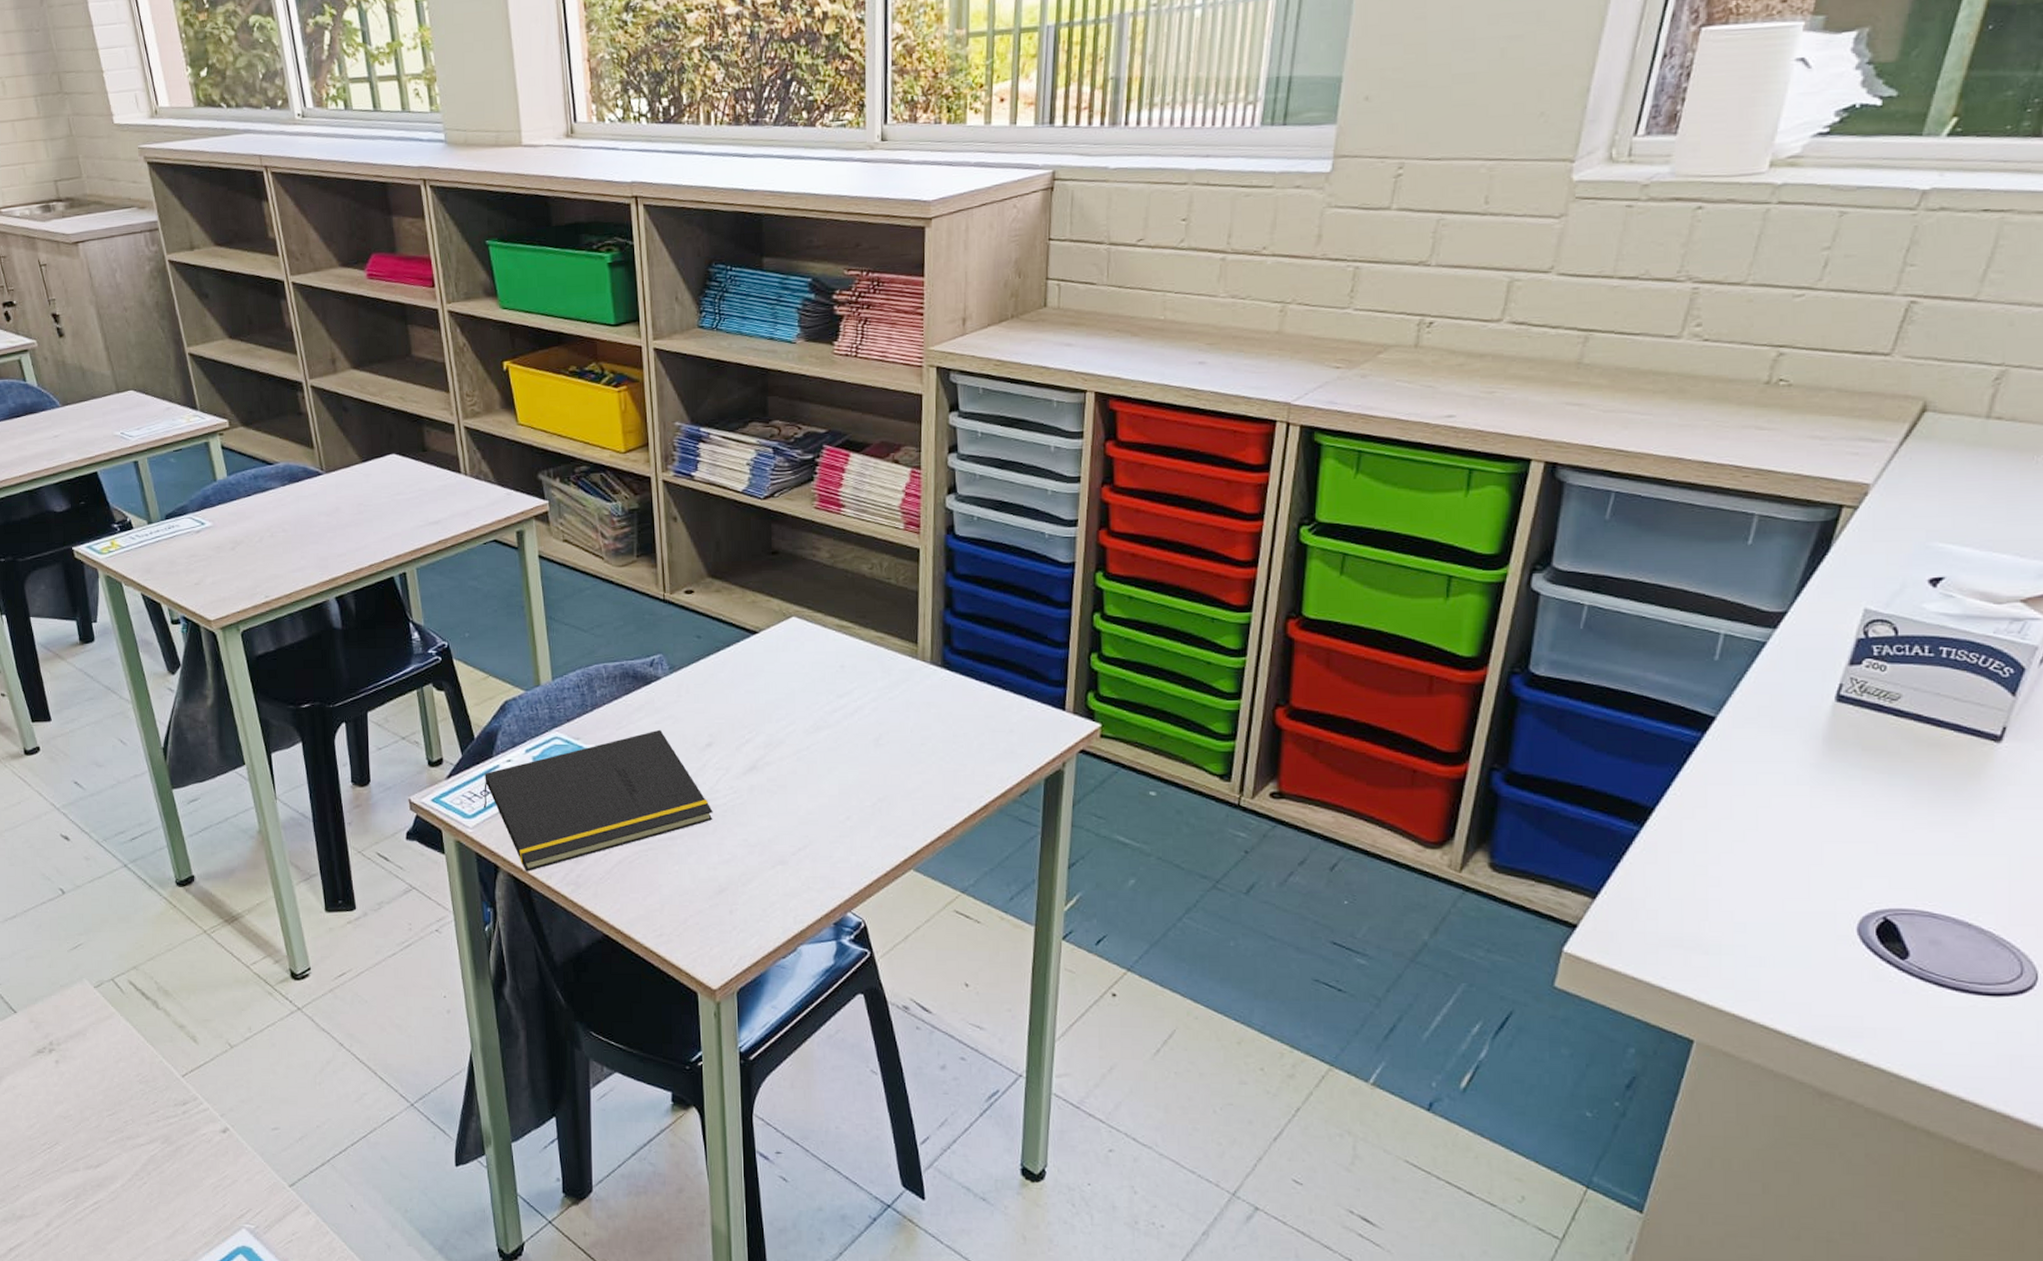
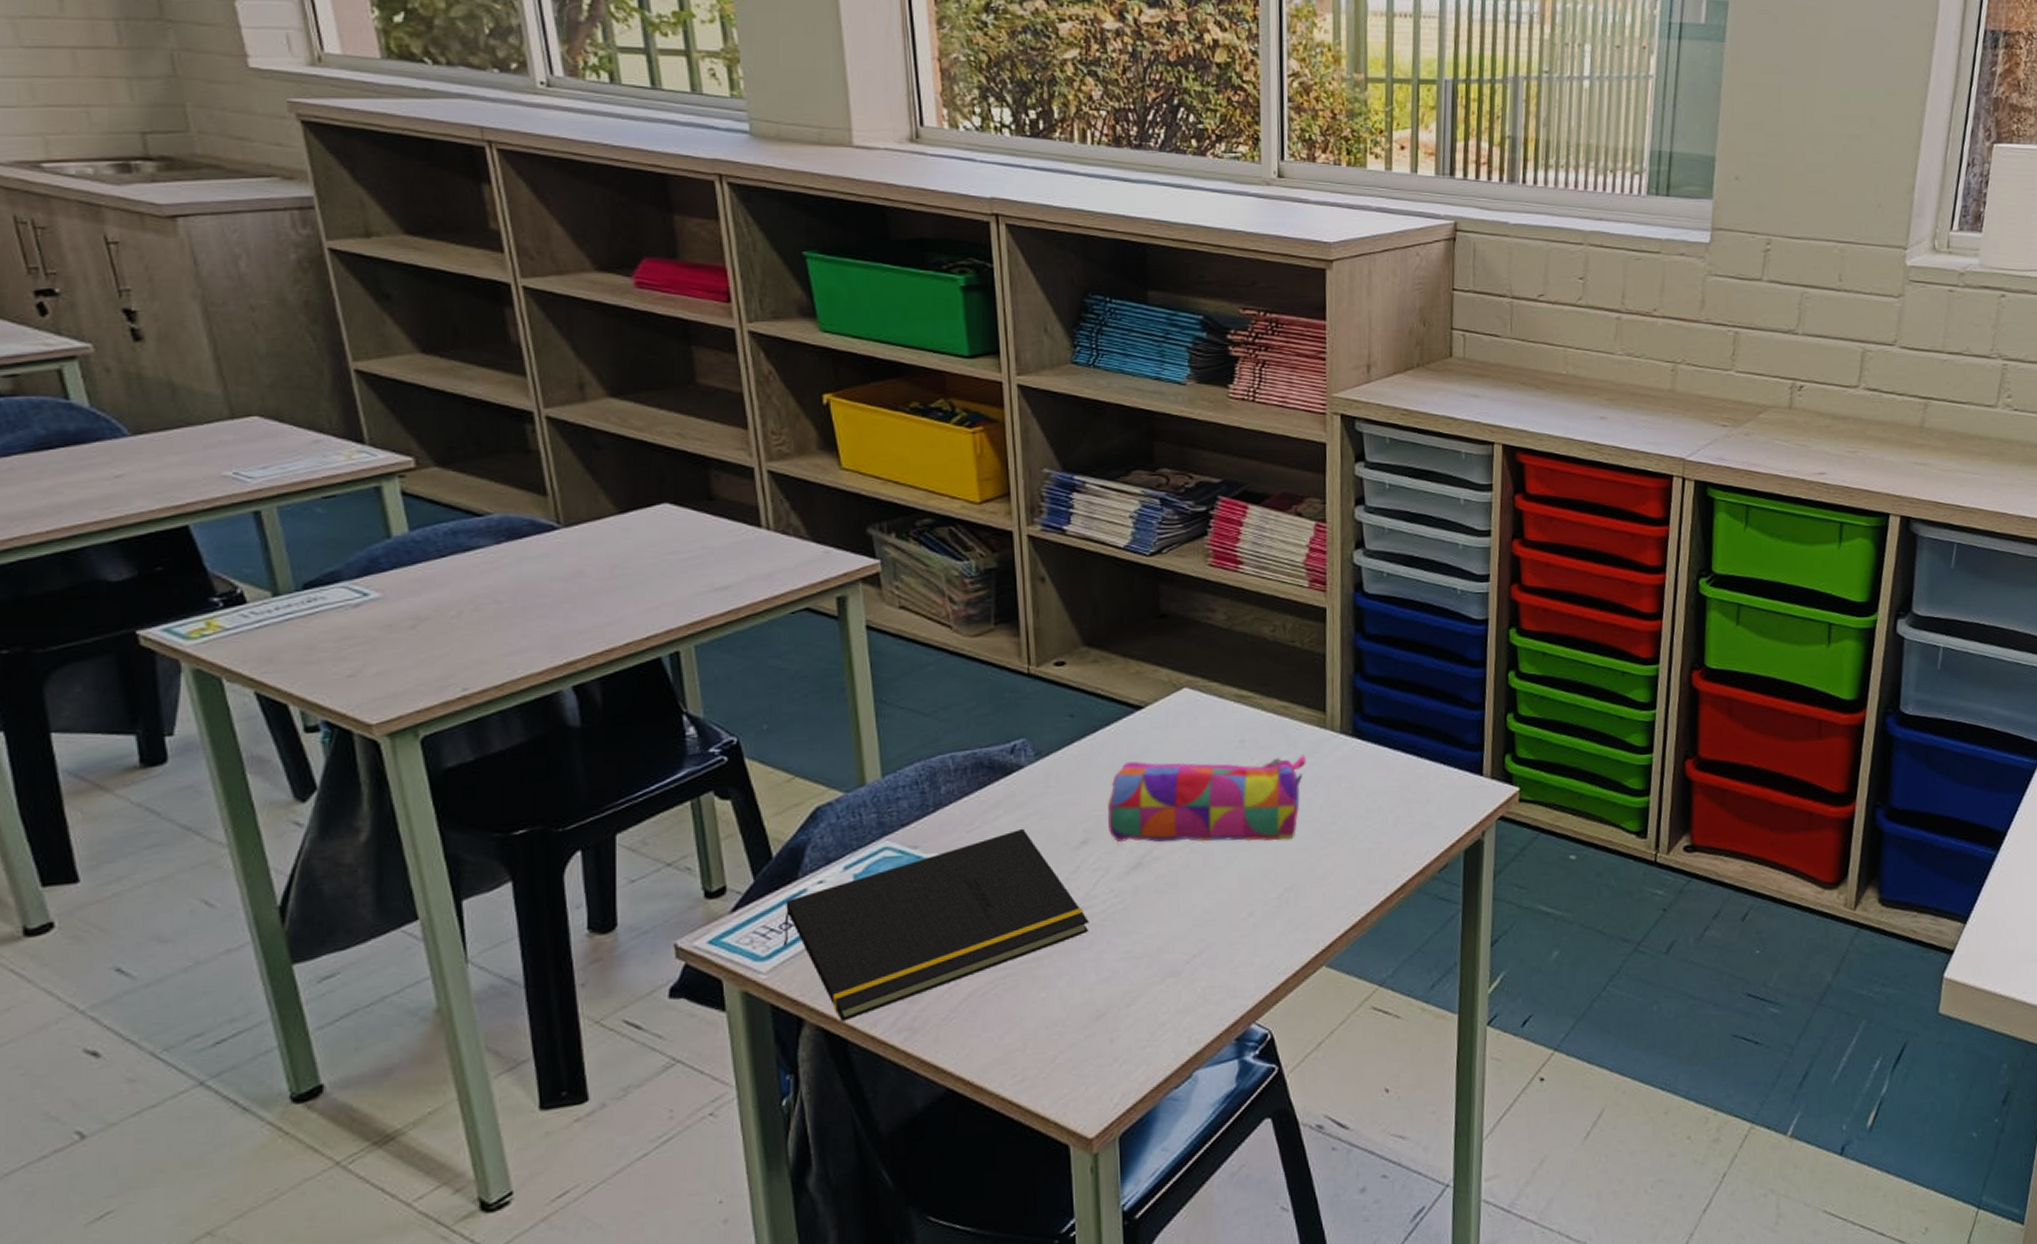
pencil case: none [728,679,899,756] -> present [1108,755,1306,842]

